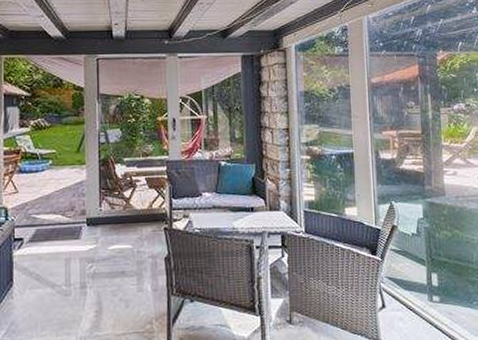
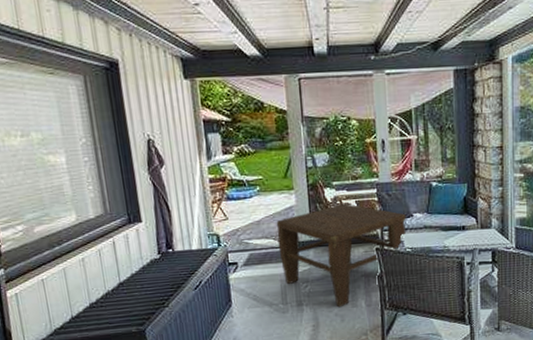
coffee table: none [65,180,195,292] -> present [276,204,406,308]

